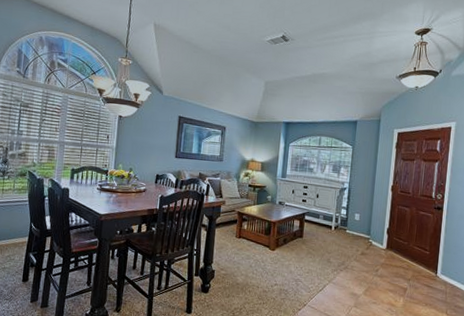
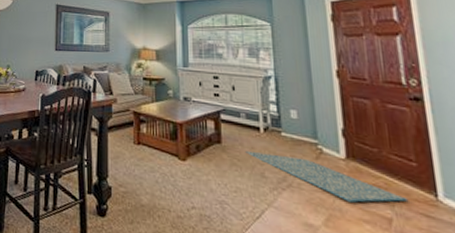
rug: none [319,244,419,279] -> present [245,151,409,203]

